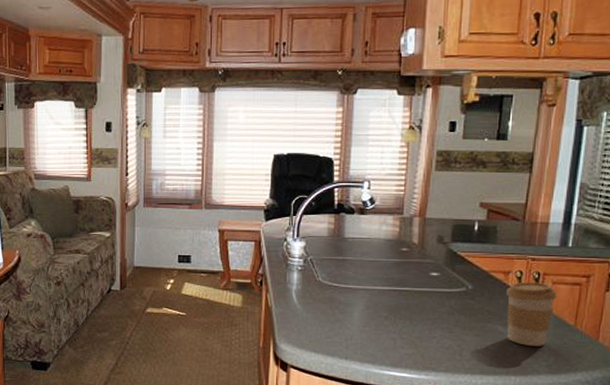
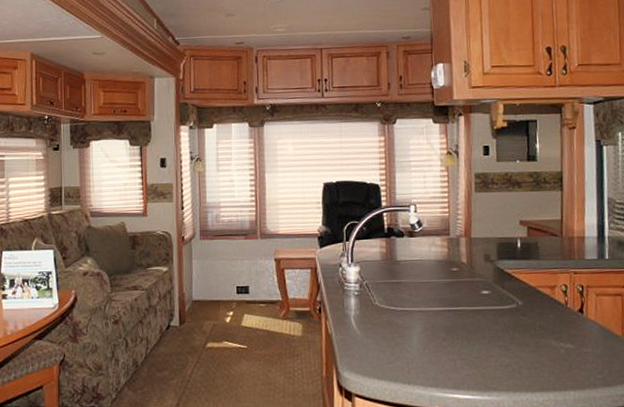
coffee cup: present [506,282,558,346] -> none [554,294,603,359]

